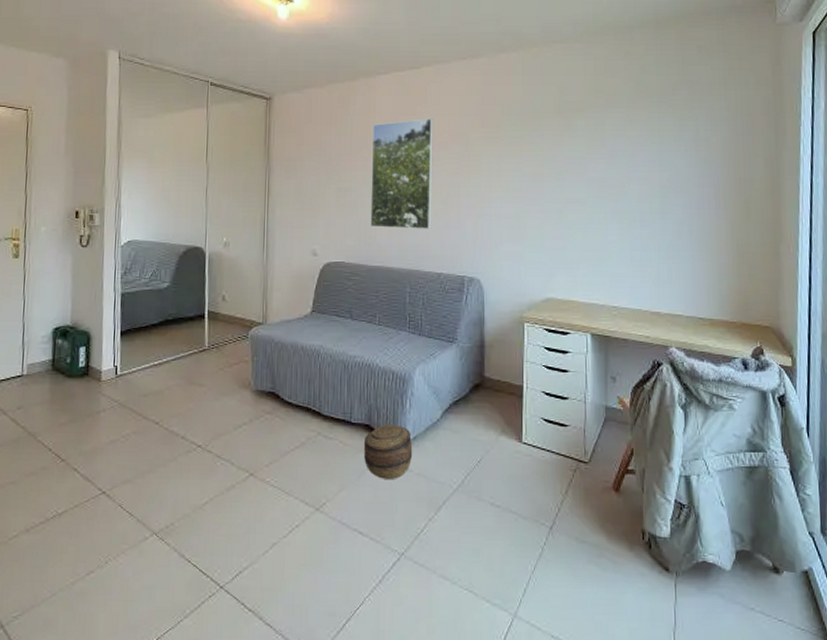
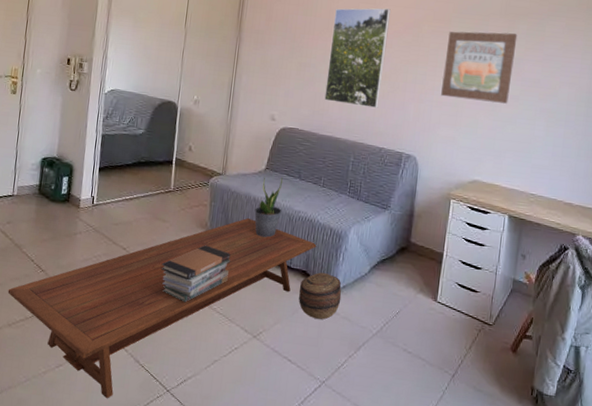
coffee table: none [23,370,379,606] -> present [7,217,317,399]
book stack: none [201,408,282,479] -> present [161,245,231,303]
potted plant: none [303,319,335,391] -> present [254,177,283,238]
wall art: none [499,131,576,209] -> present [441,31,518,104]

